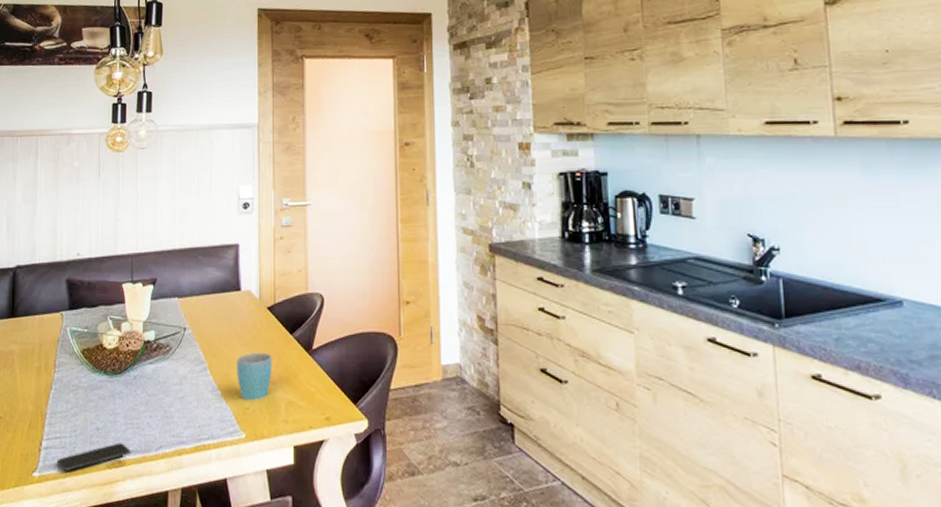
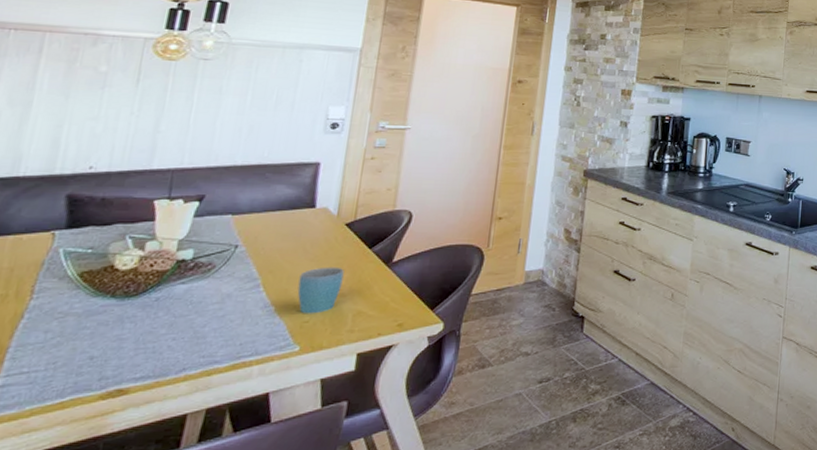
smartphone: present [56,443,130,472] -> none [17,370,138,410]

